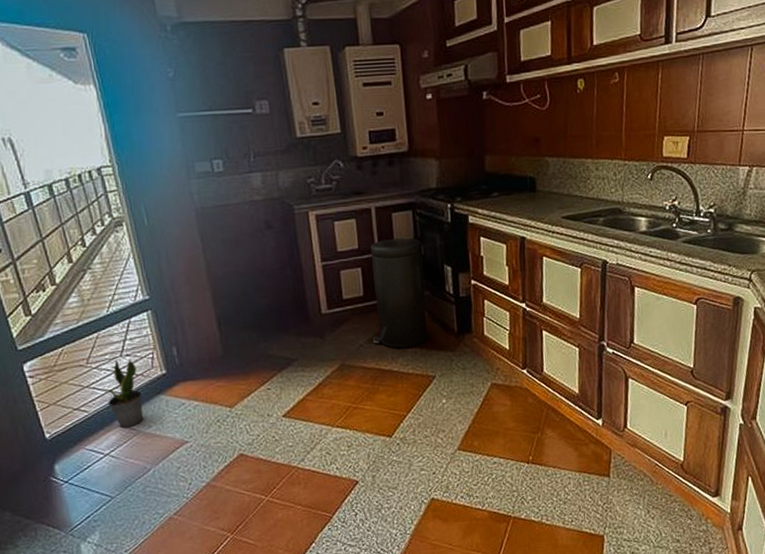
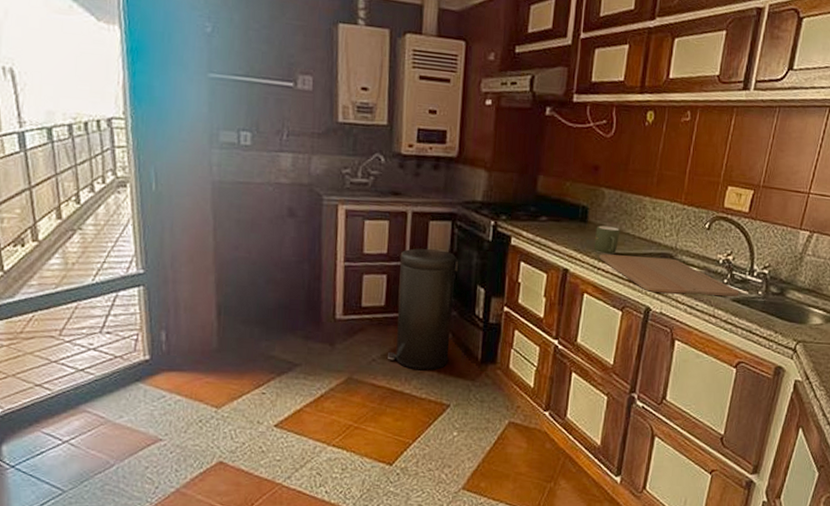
potted plant: present [107,359,144,428] -> none [77,335,117,415]
mug: none [545,191,569,218] -> present [594,225,621,255]
chopping board: none [551,212,689,246] -> present [598,254,739,297]

